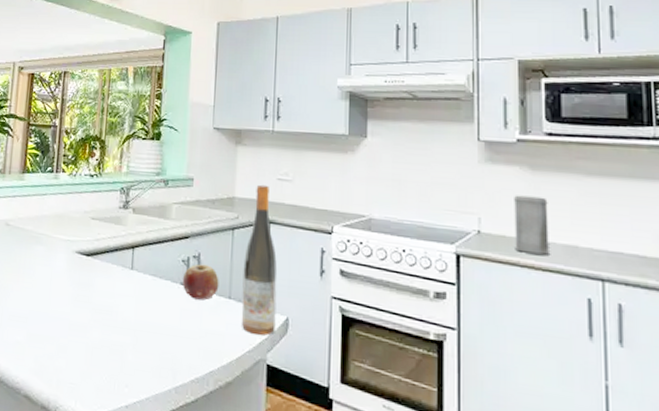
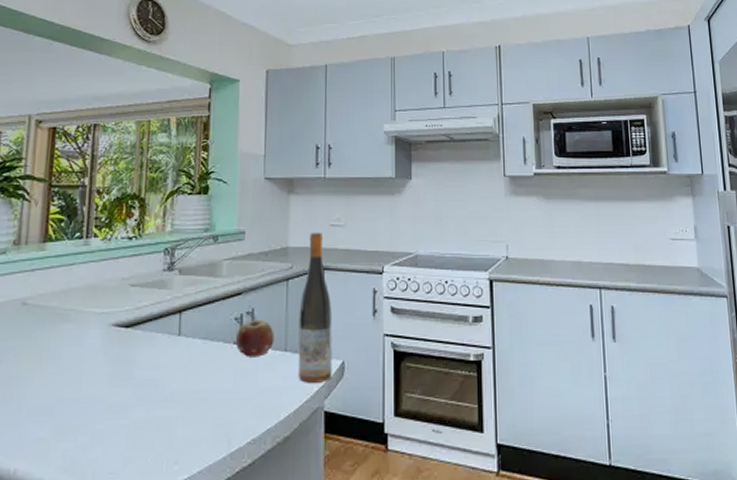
canister: present [514,195,549,256] -> none [533,222,561,273]

